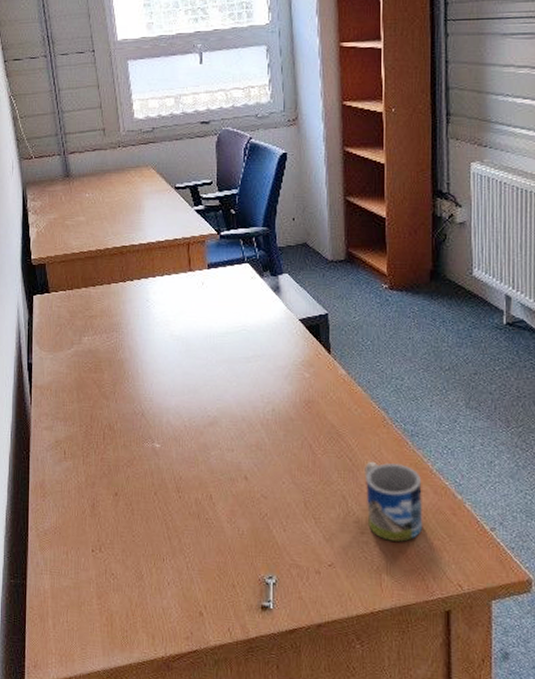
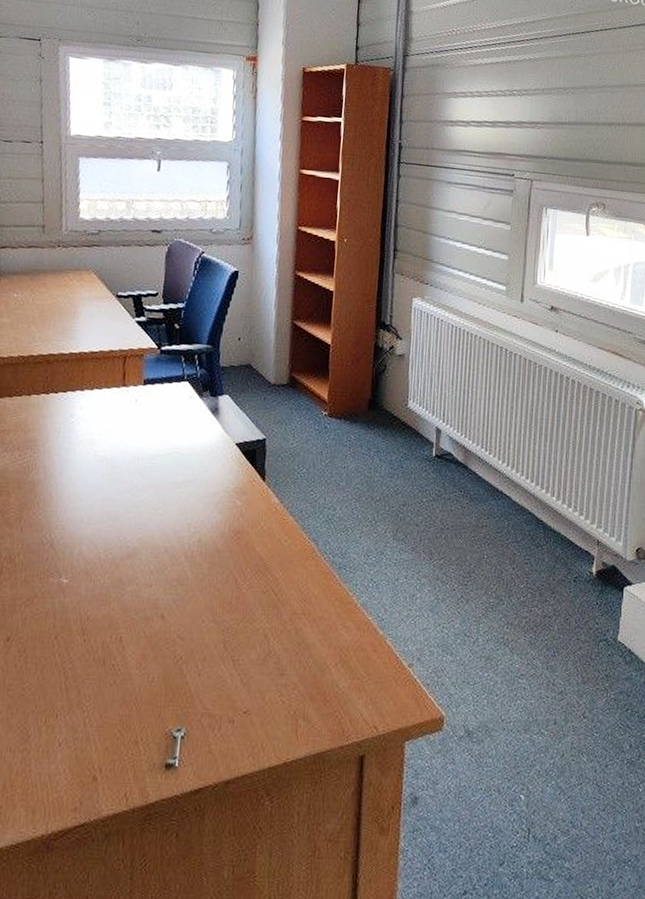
mug: present [364,461,423,543] -> none [288,596,346,684]

